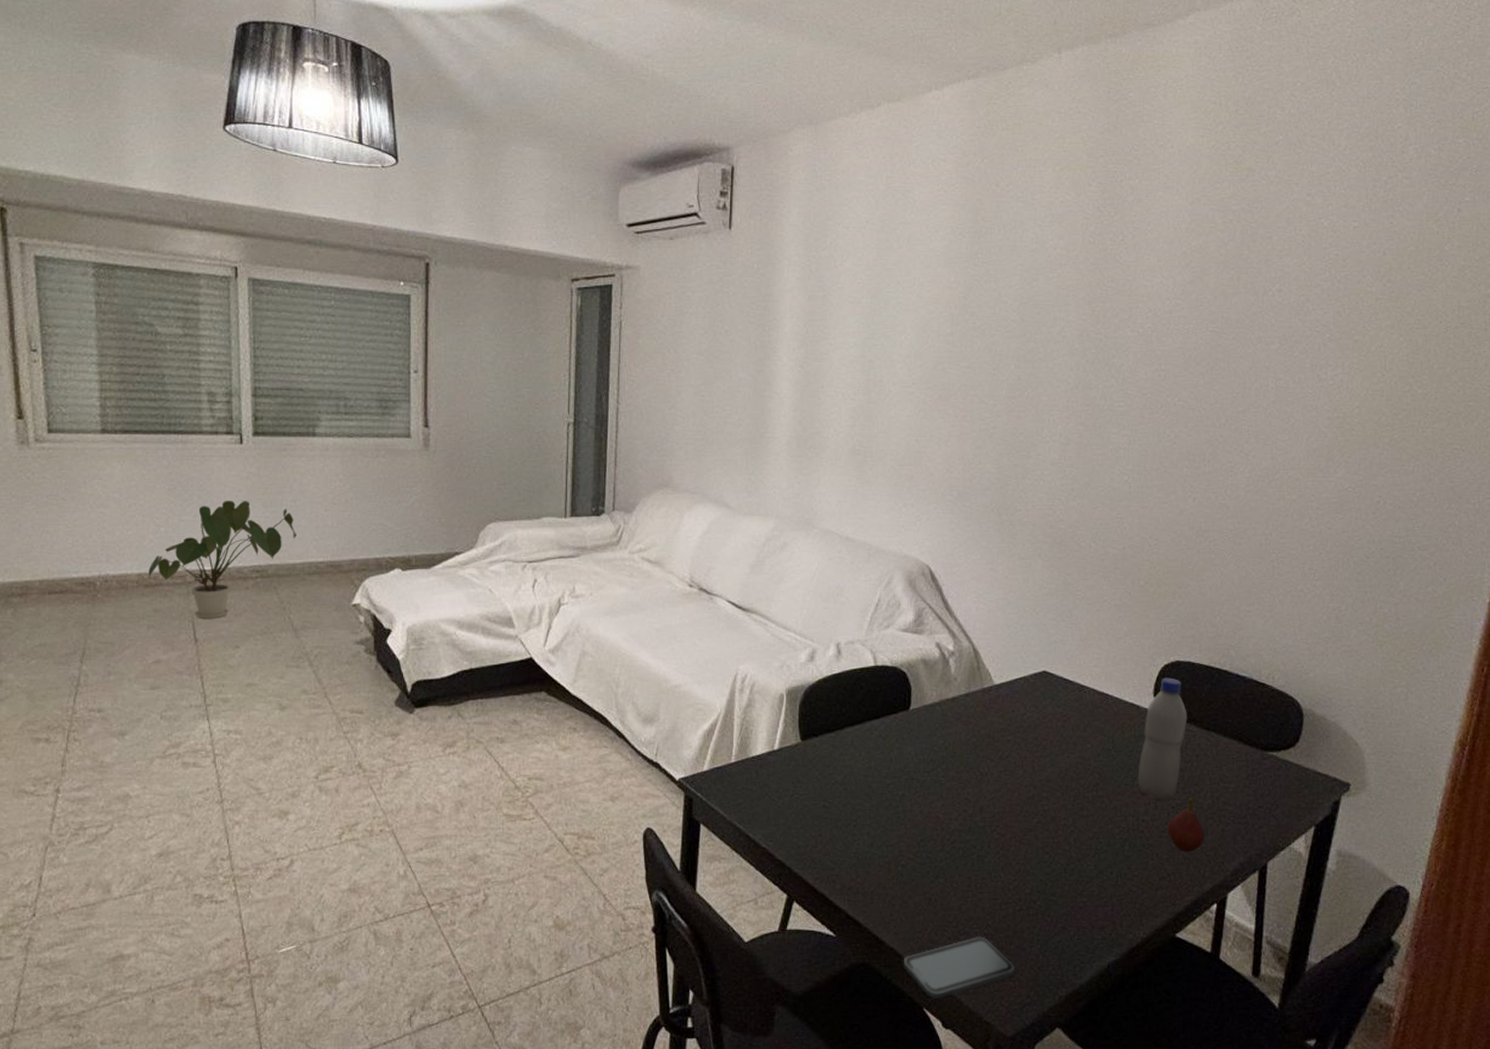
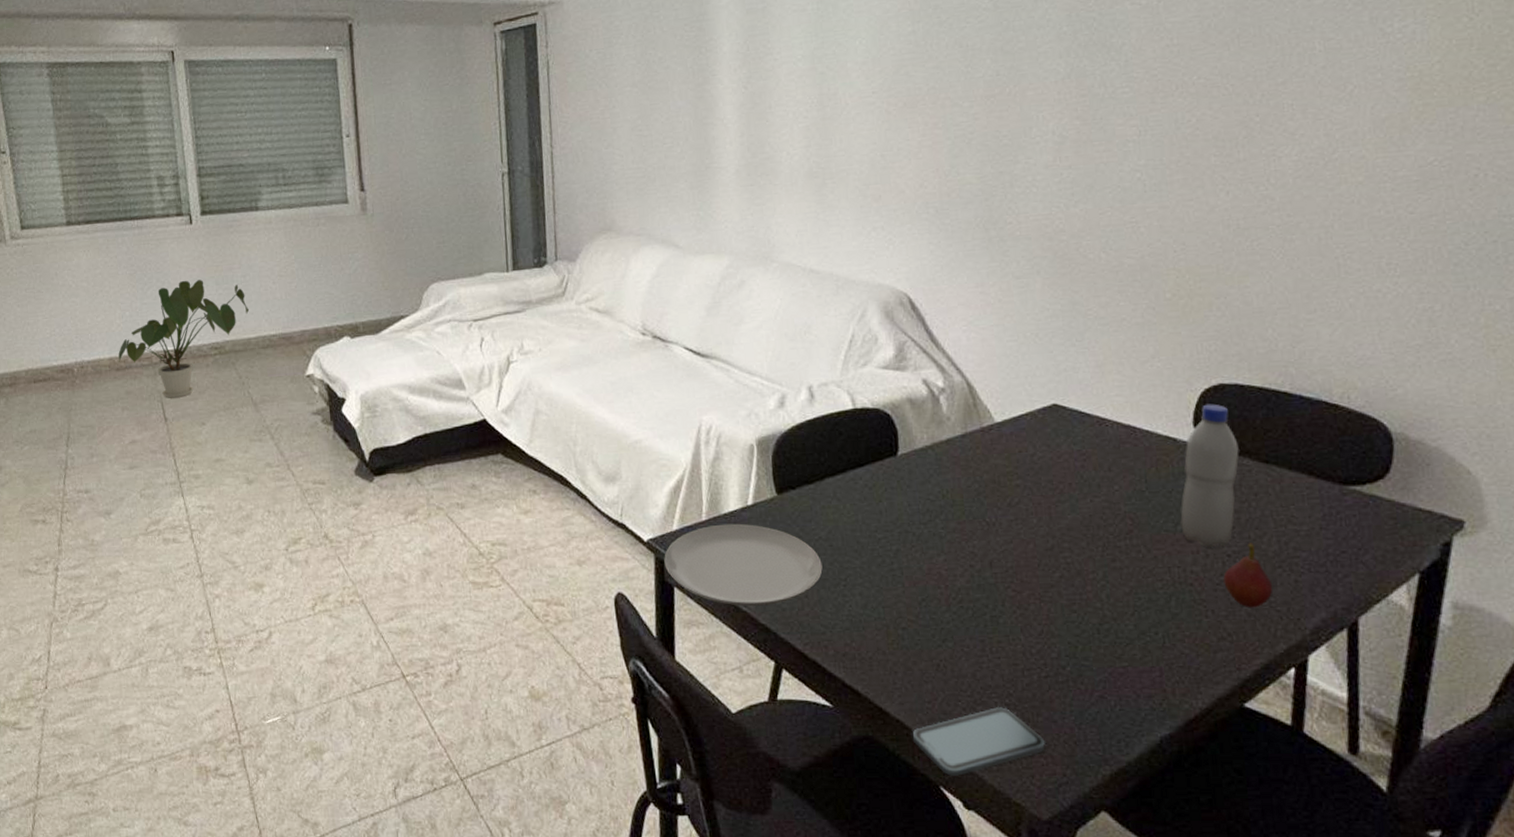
plate: none [693,766,836,844] -> present [664,523,823,607]

